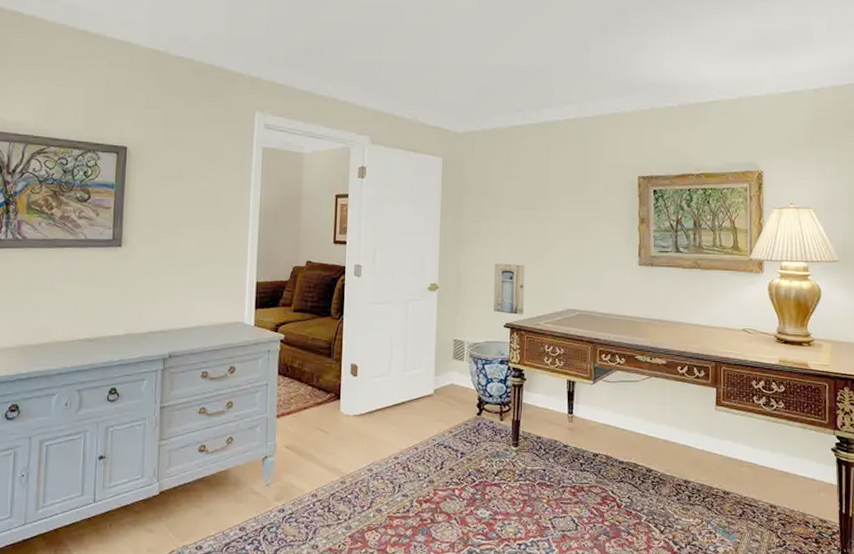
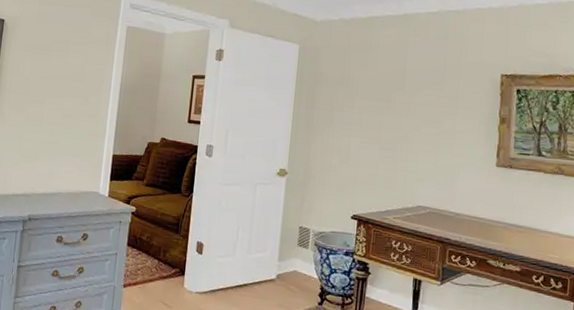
wall art: present [493,264,525,315] -> none [342,154,376,208]

